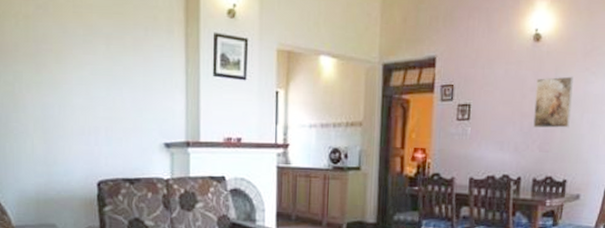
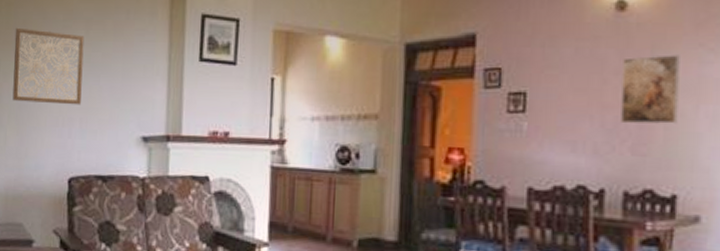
wall art: none [35,40,105,115] -> present [12,27,85,105]

